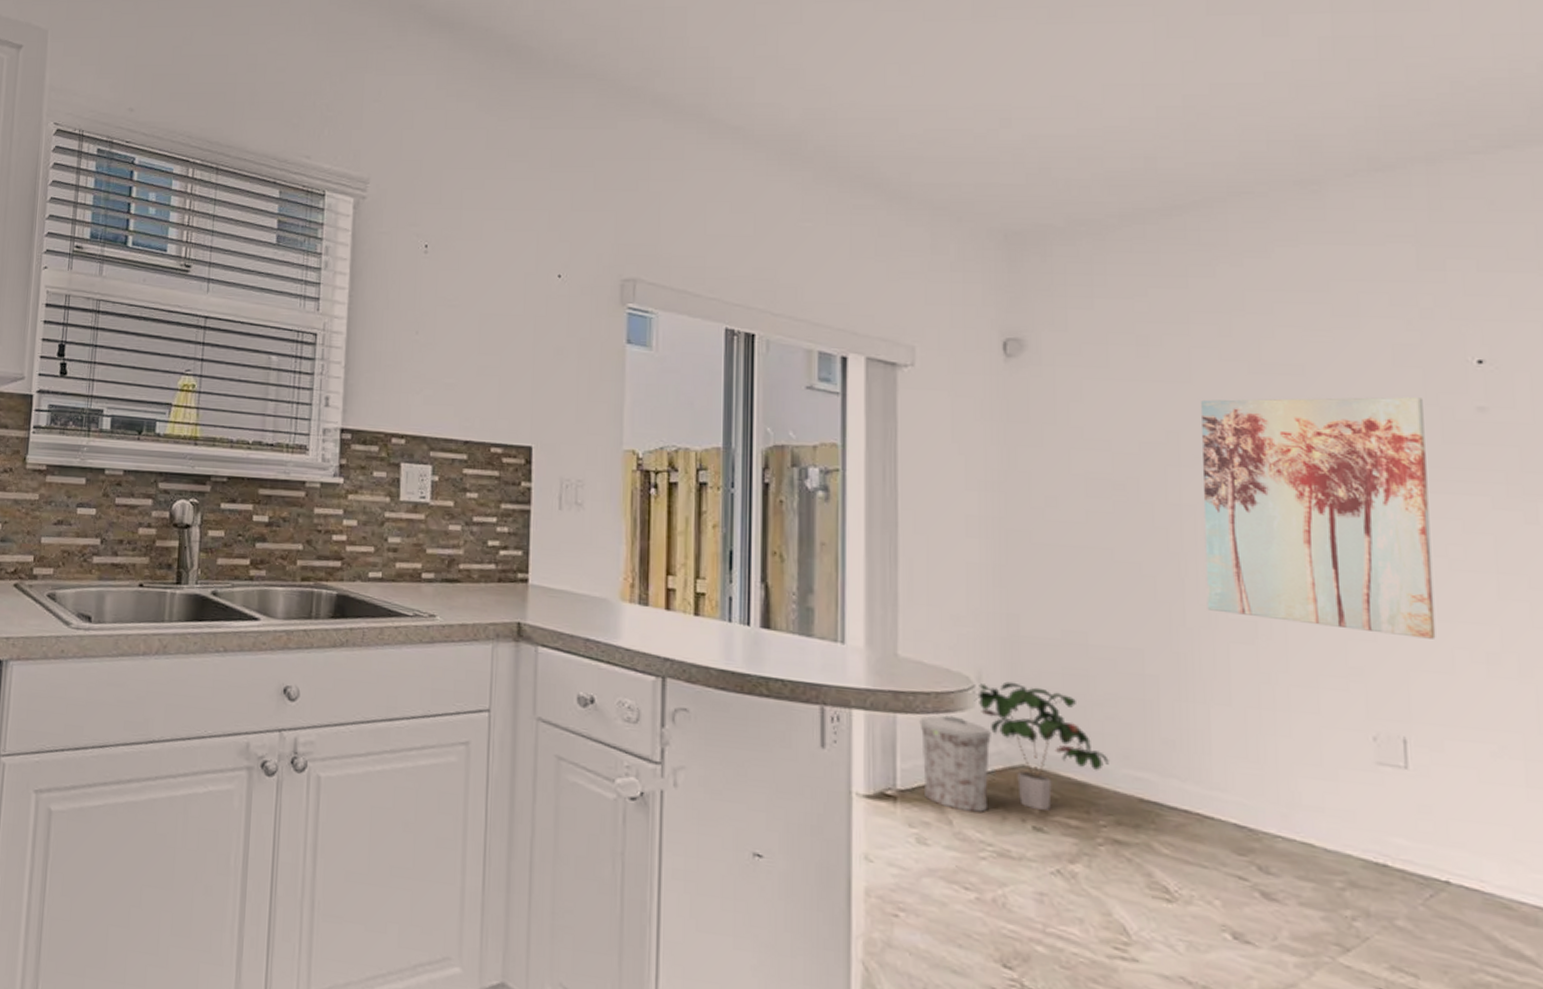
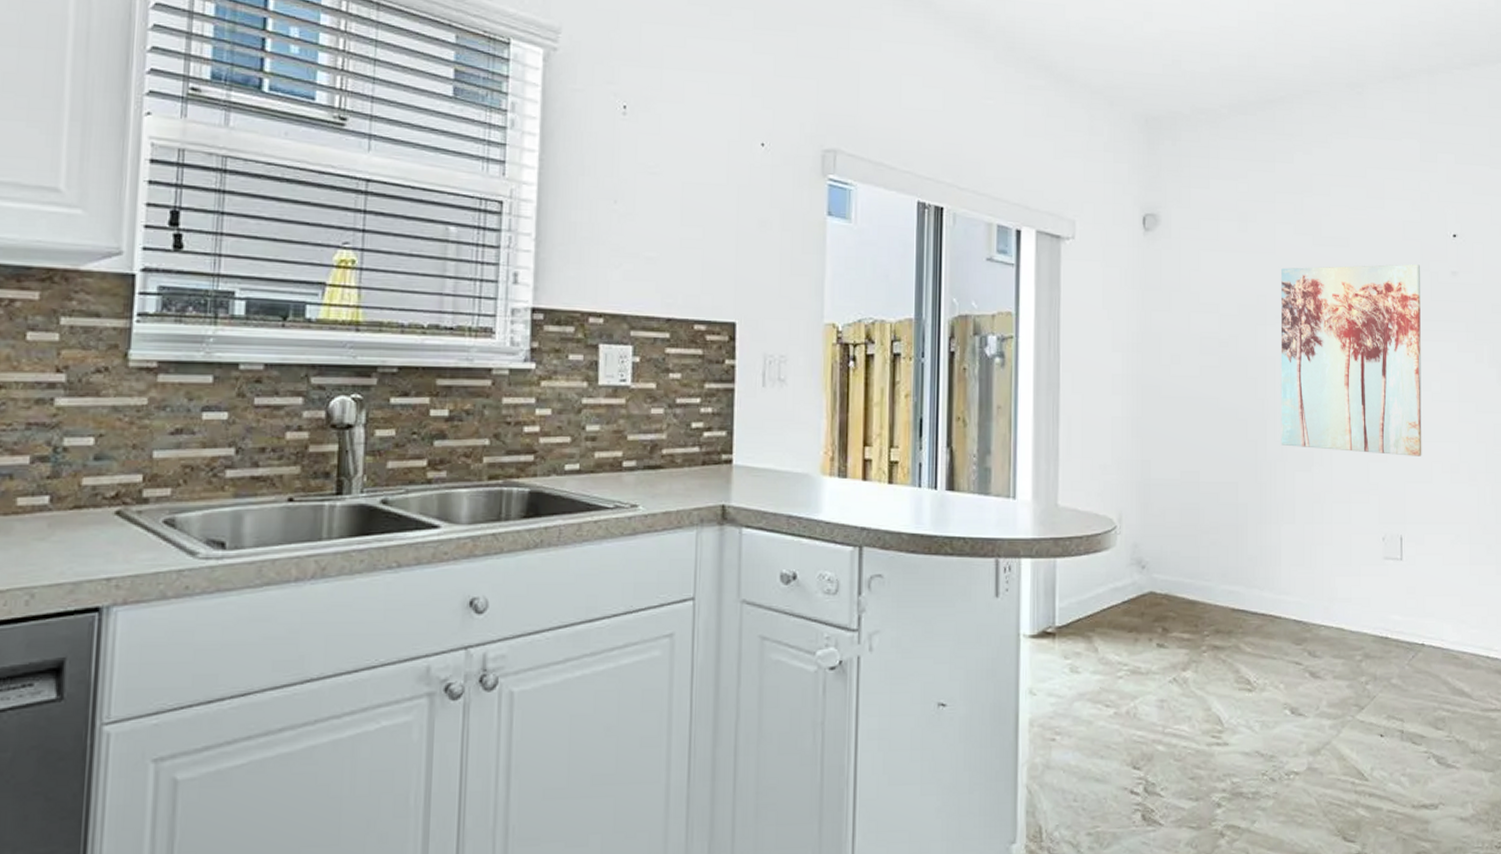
trash can: present [919,715,991,813] -> none [1074,555,1128,639]
potted plant: present [974,681,1109,810] -> none [1116,520,1212,628]

